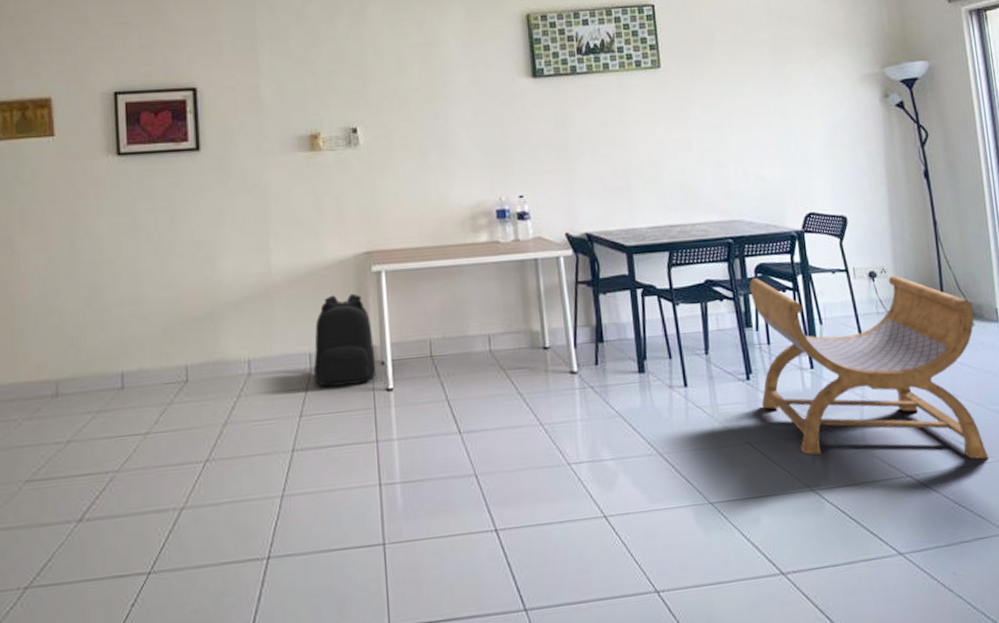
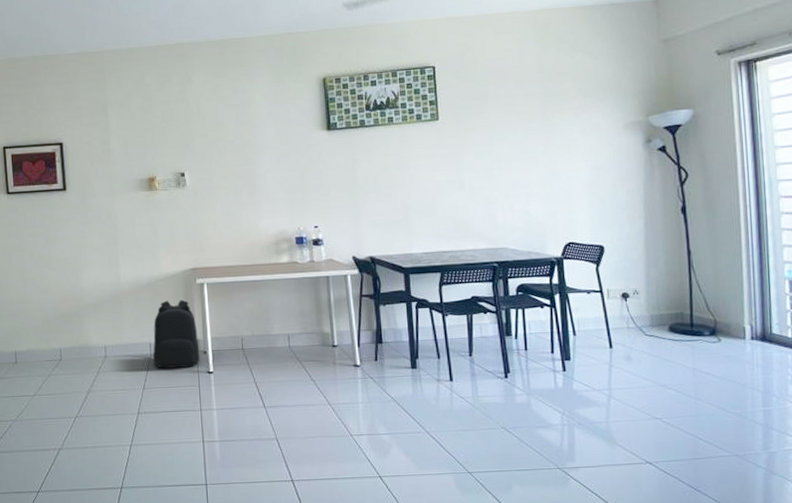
stool: present [749,275,989,460] -> none [511,296,726,453]

